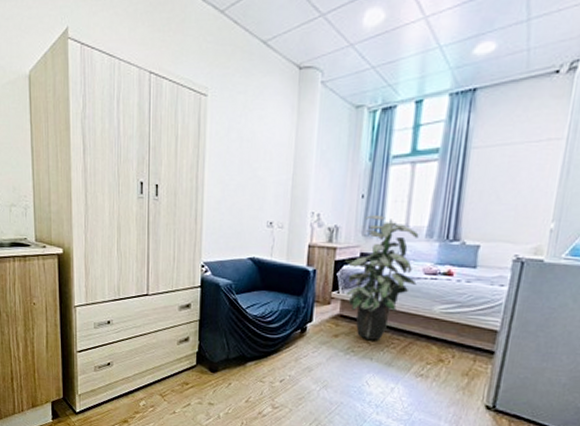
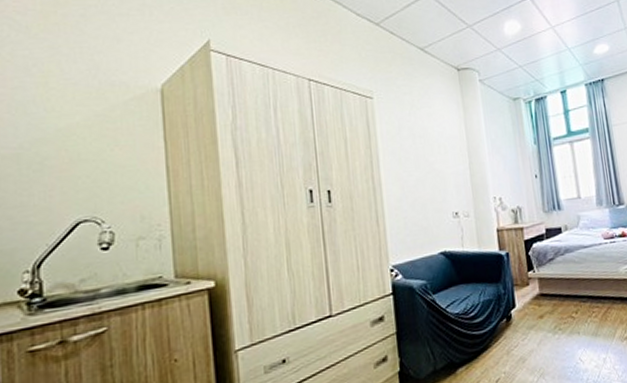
indoor plant: present [345,215,419,340] -> none [533,191,600,314]

